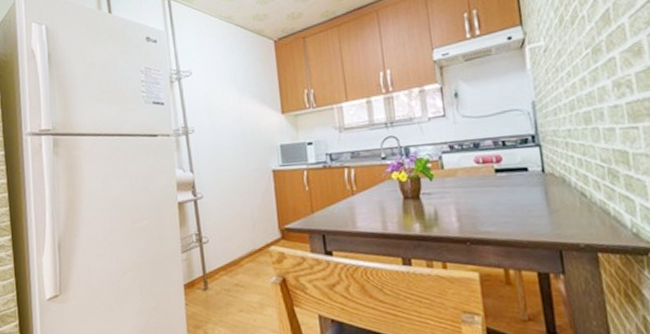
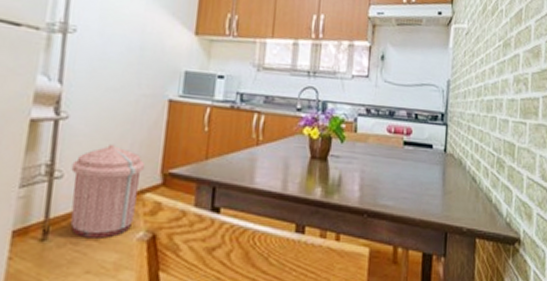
trash can: none [213,211,266,286] -> present [70,143,144,239]

